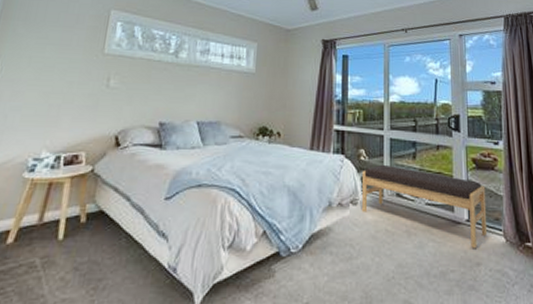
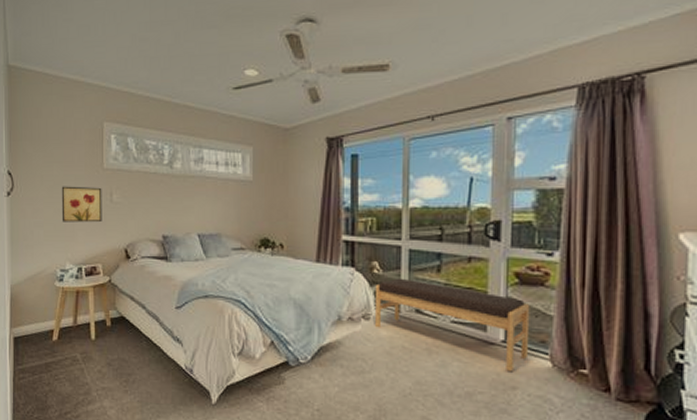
wall art: none [45,68,99,108] -> present [61,186,102,223]

